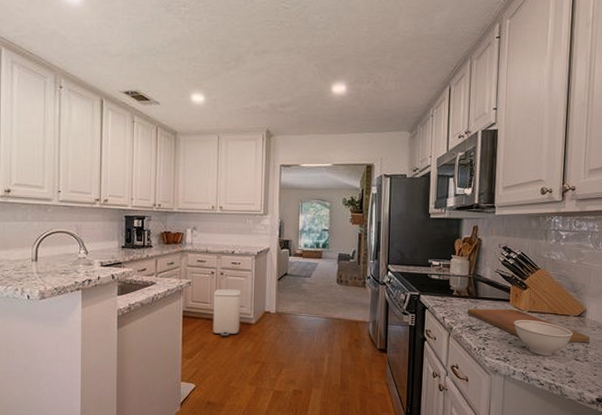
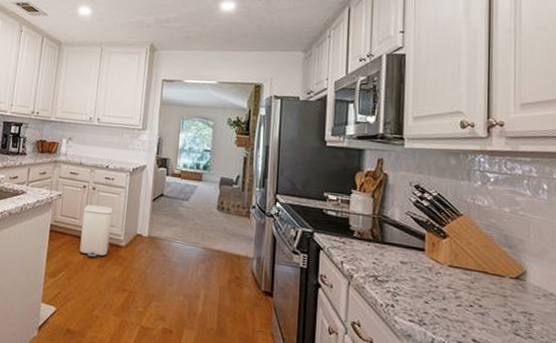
cutting board: present [468,308,590,342] -> none [372,254,533,313]
bowl: present [513,319,573,357] -> none [430,274,510,326]

